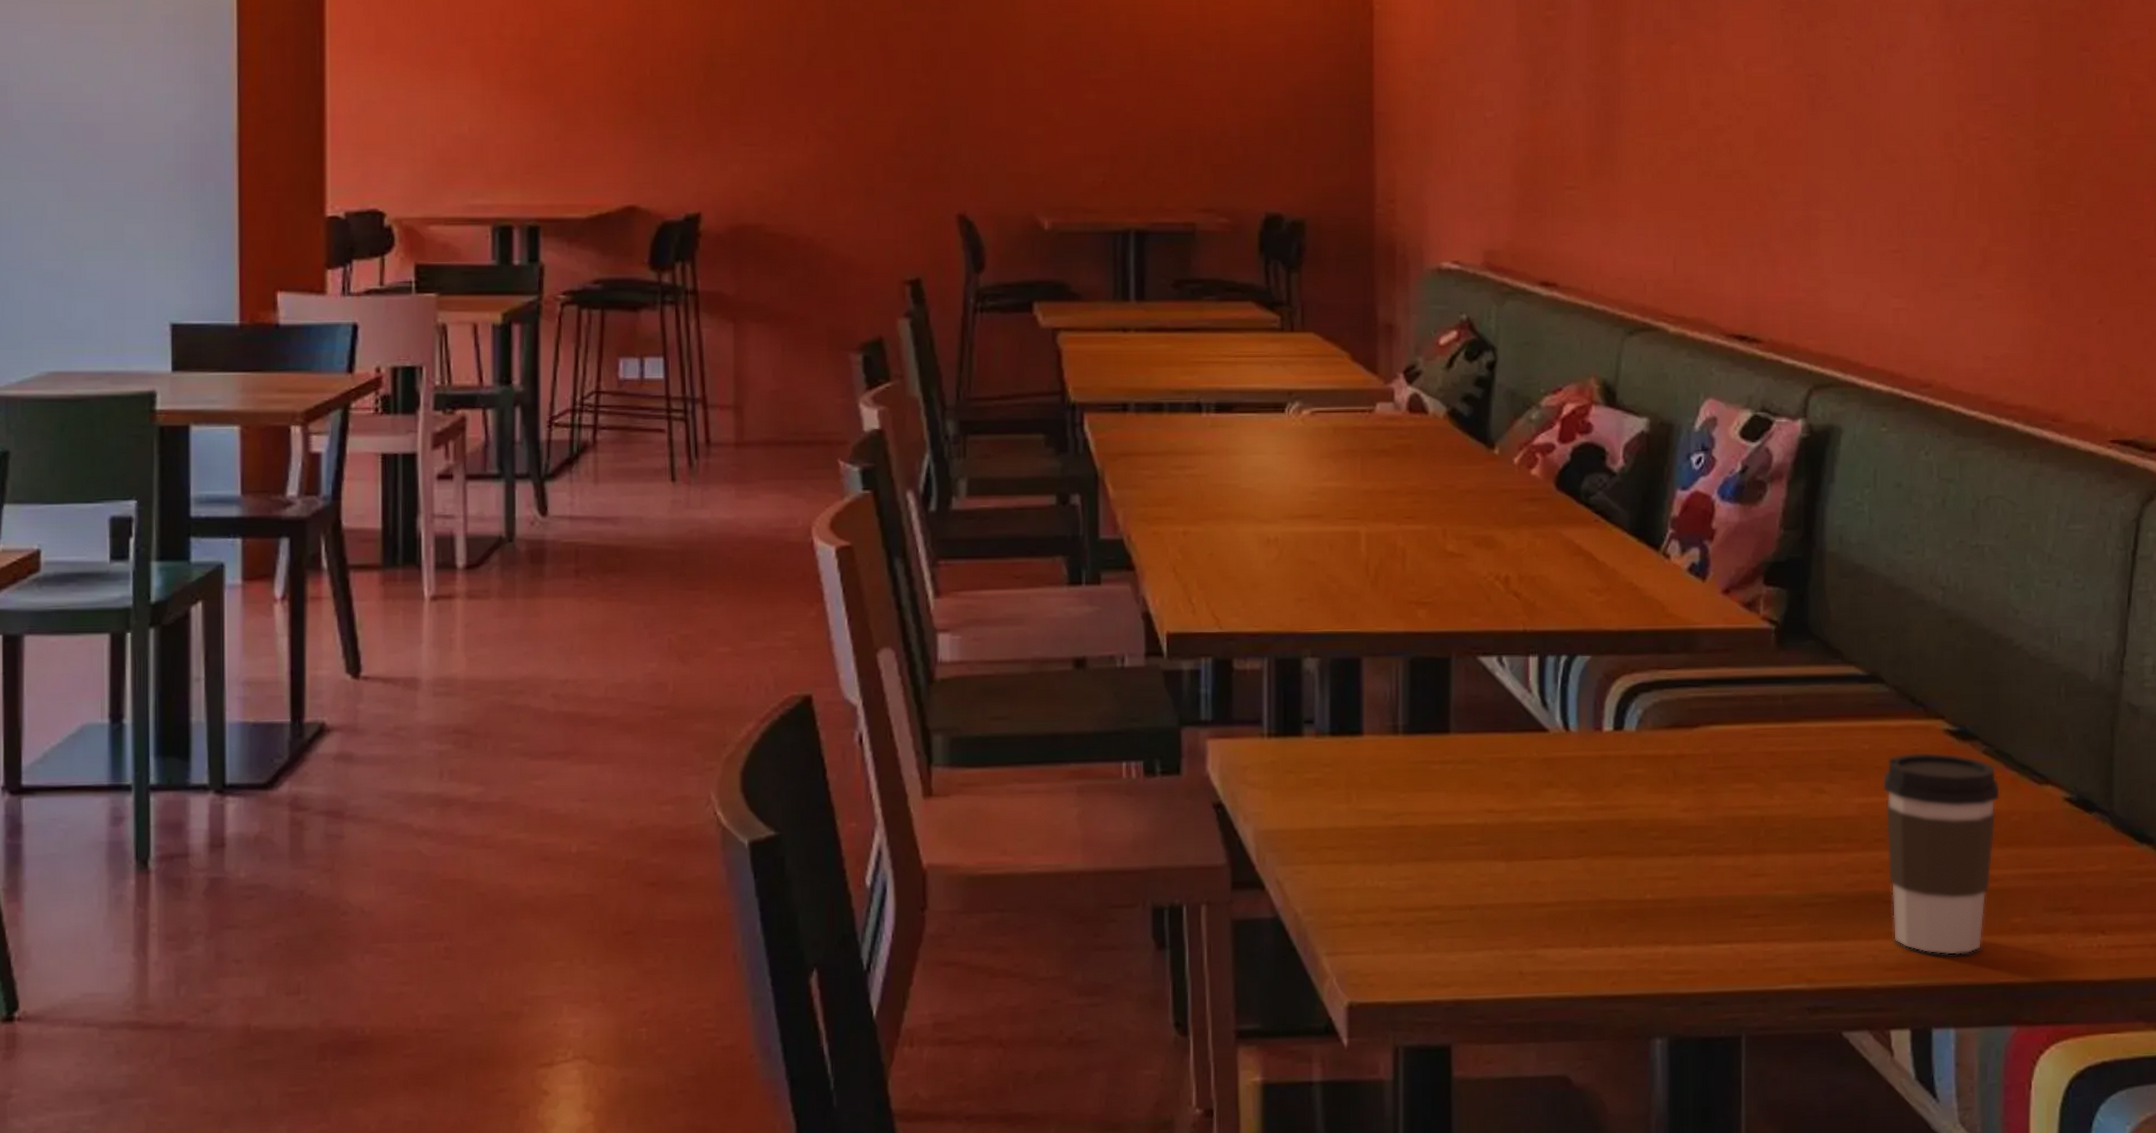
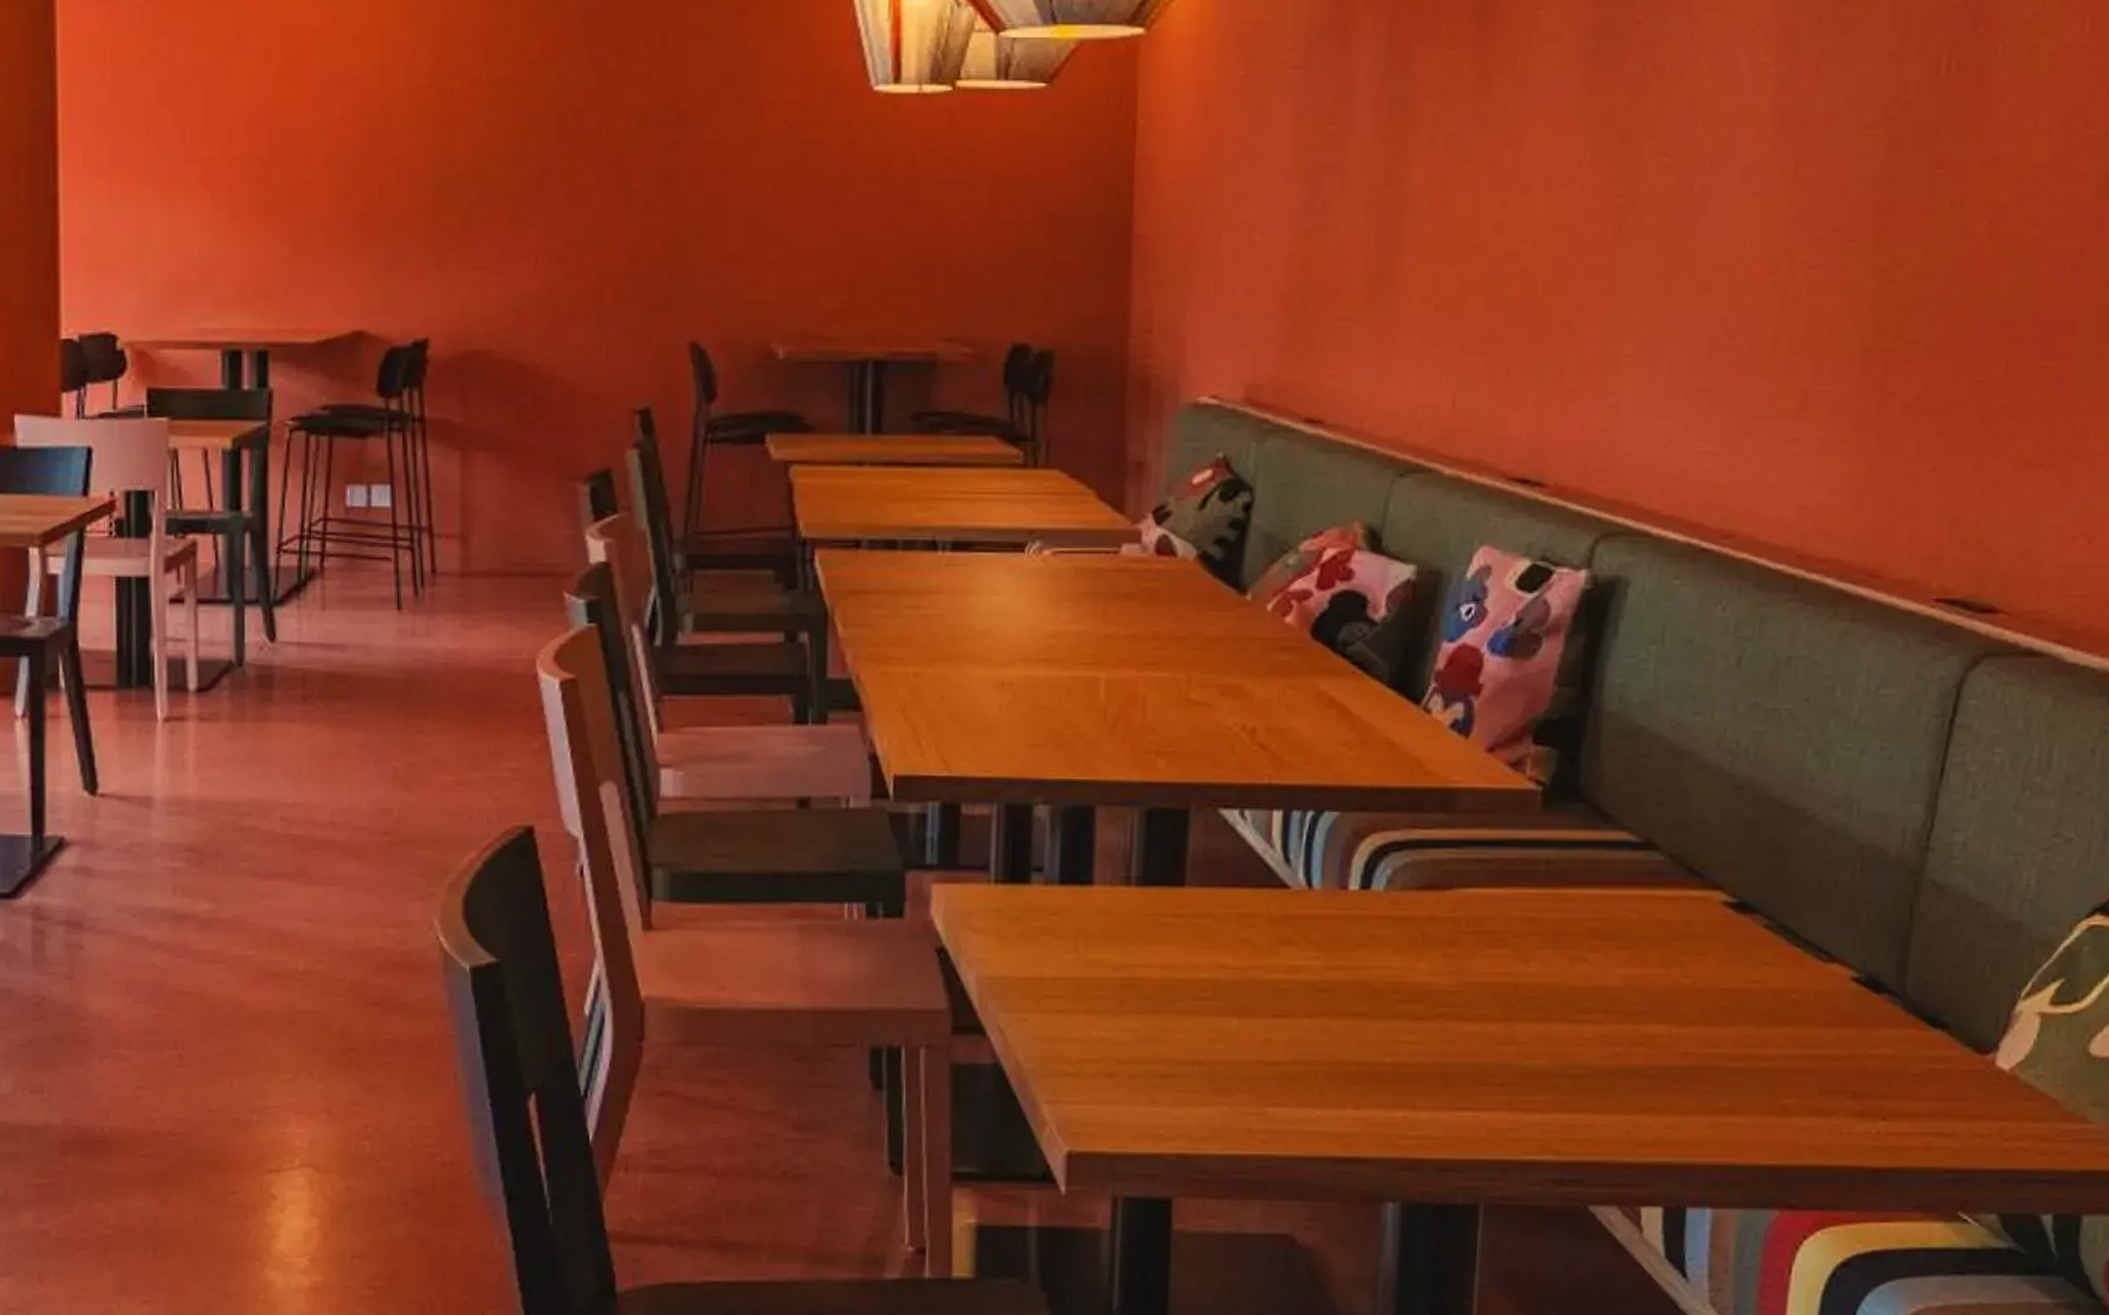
coffee cup: present [1882,752,2001,955] -> none [1649,924,1781,1134]

